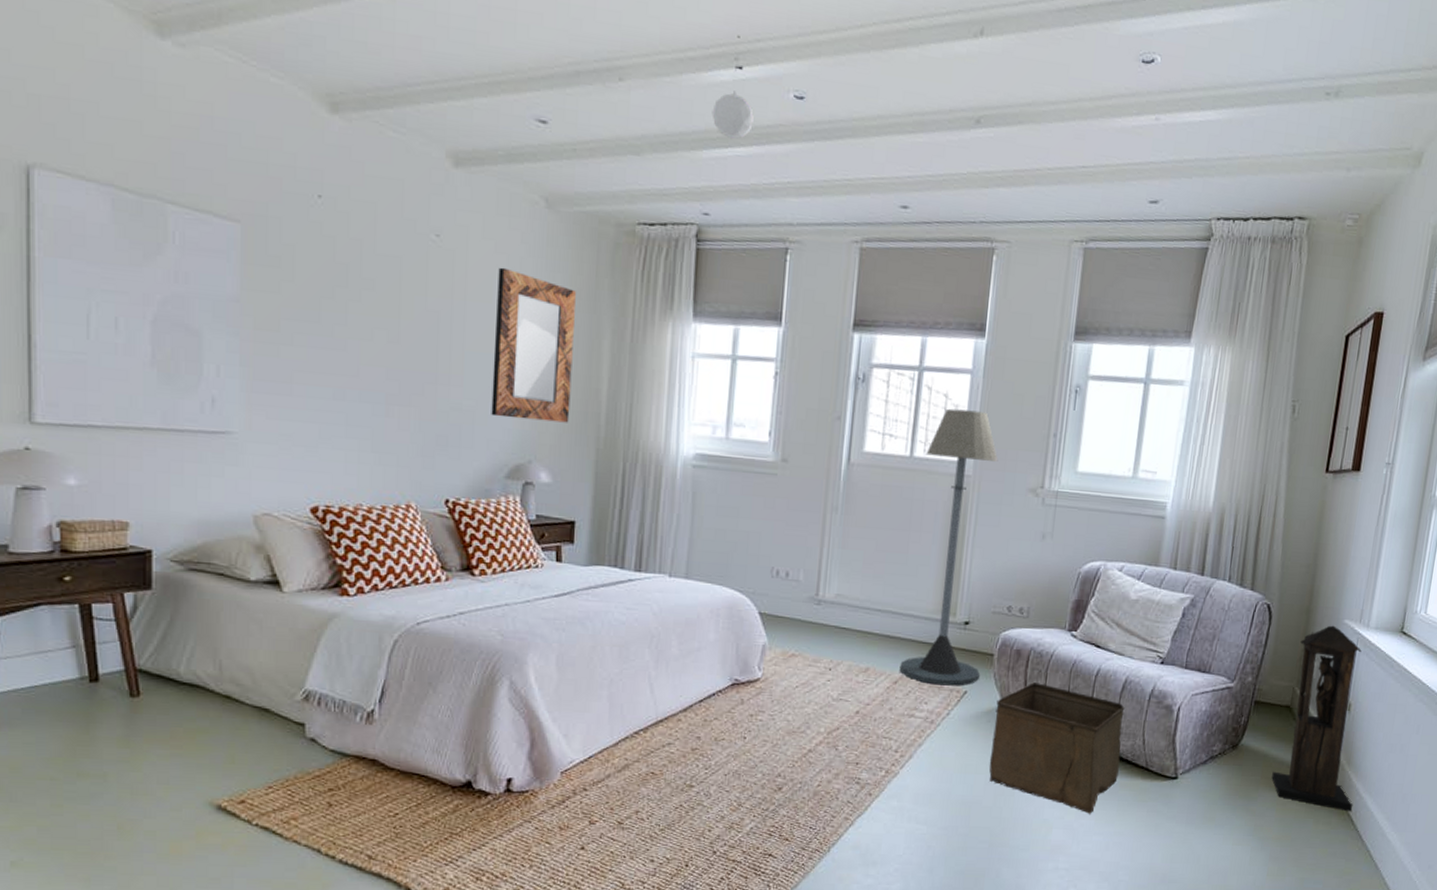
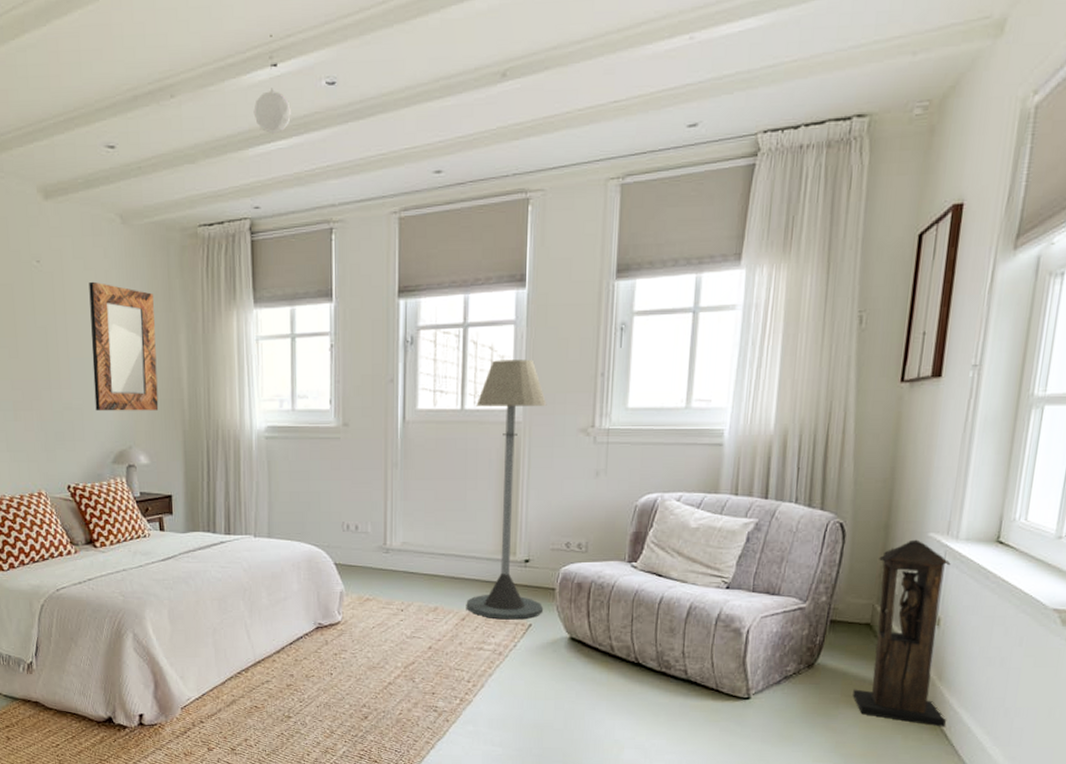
storage bin: present [989,682,1125,815] -> none [557,613,691,735]

